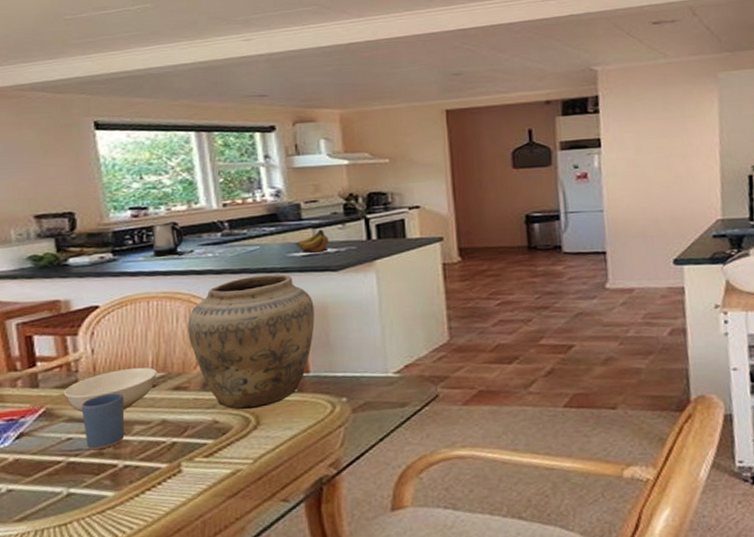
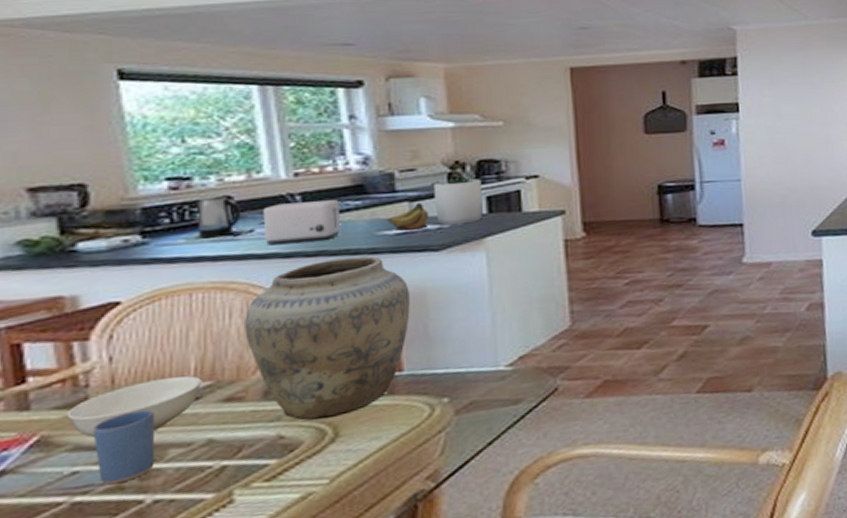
toaster: none [200,226,260,264] -> present [263,200,341,246]
planter: none [332,207,373,249] -> present [433,177,483,226]

